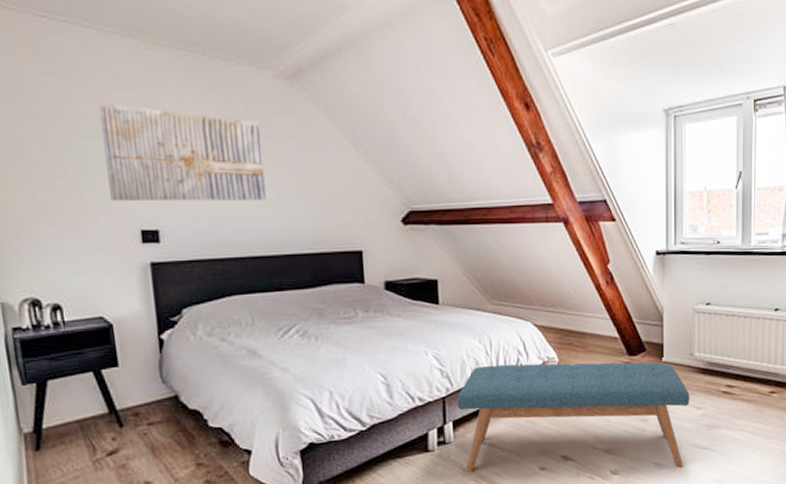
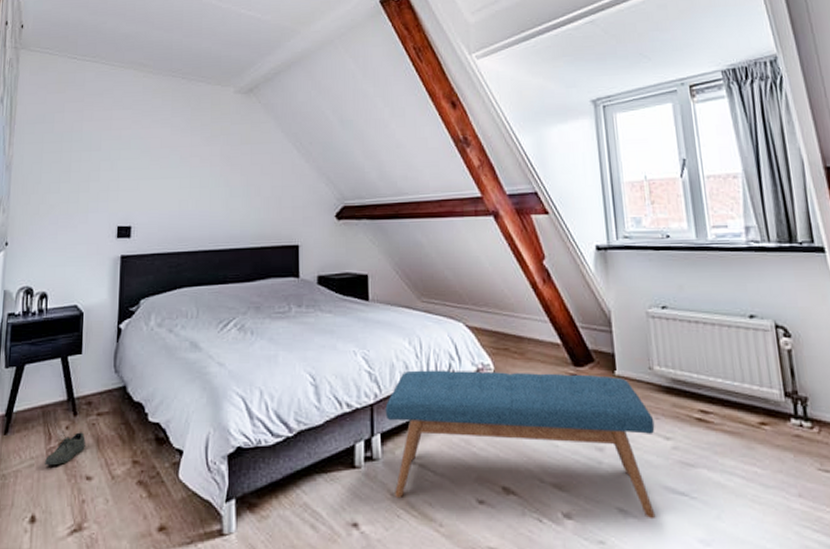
shoe: none [93,442,139,476] -> present [45,431,86,466]
wall art: present [99,103,266,202] -> none [99,121,220,201]

